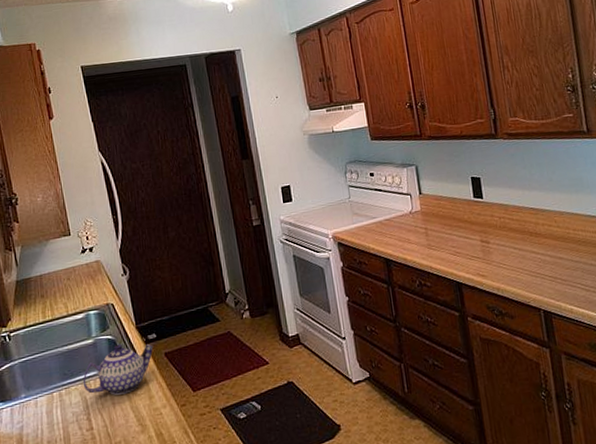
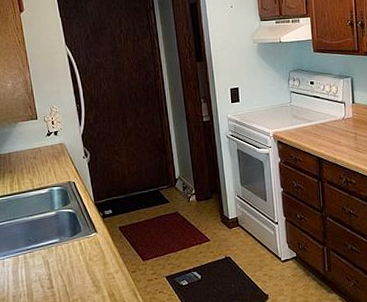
teapot: present [82,344,154,395] -> none [45,217,109,260]

